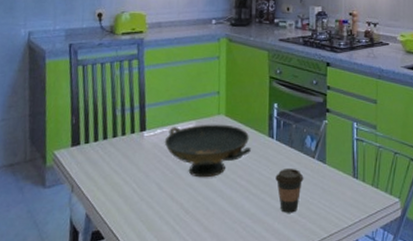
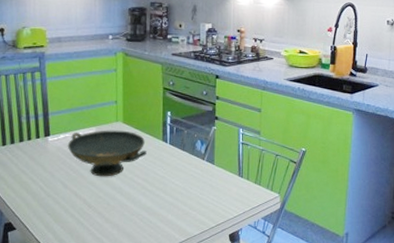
coffee cup: present [275,168,304,213] -> none [169,168,195,207]

